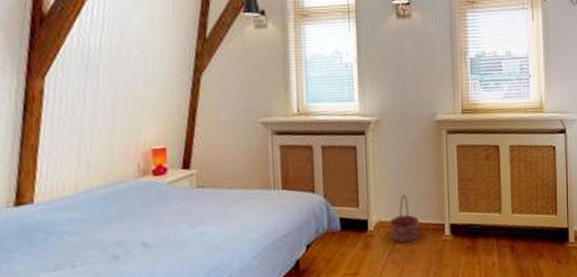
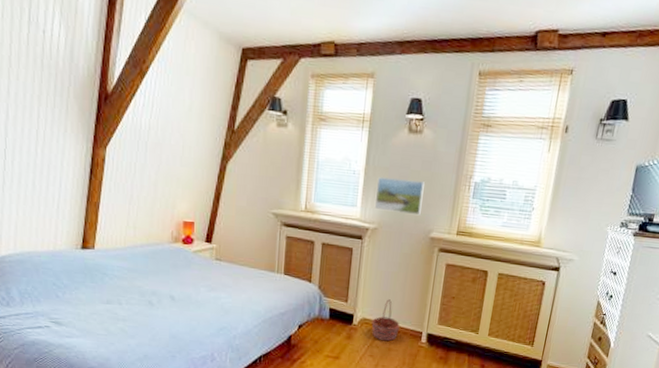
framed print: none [372,63,422,101] -> present [374,176,425,216]

